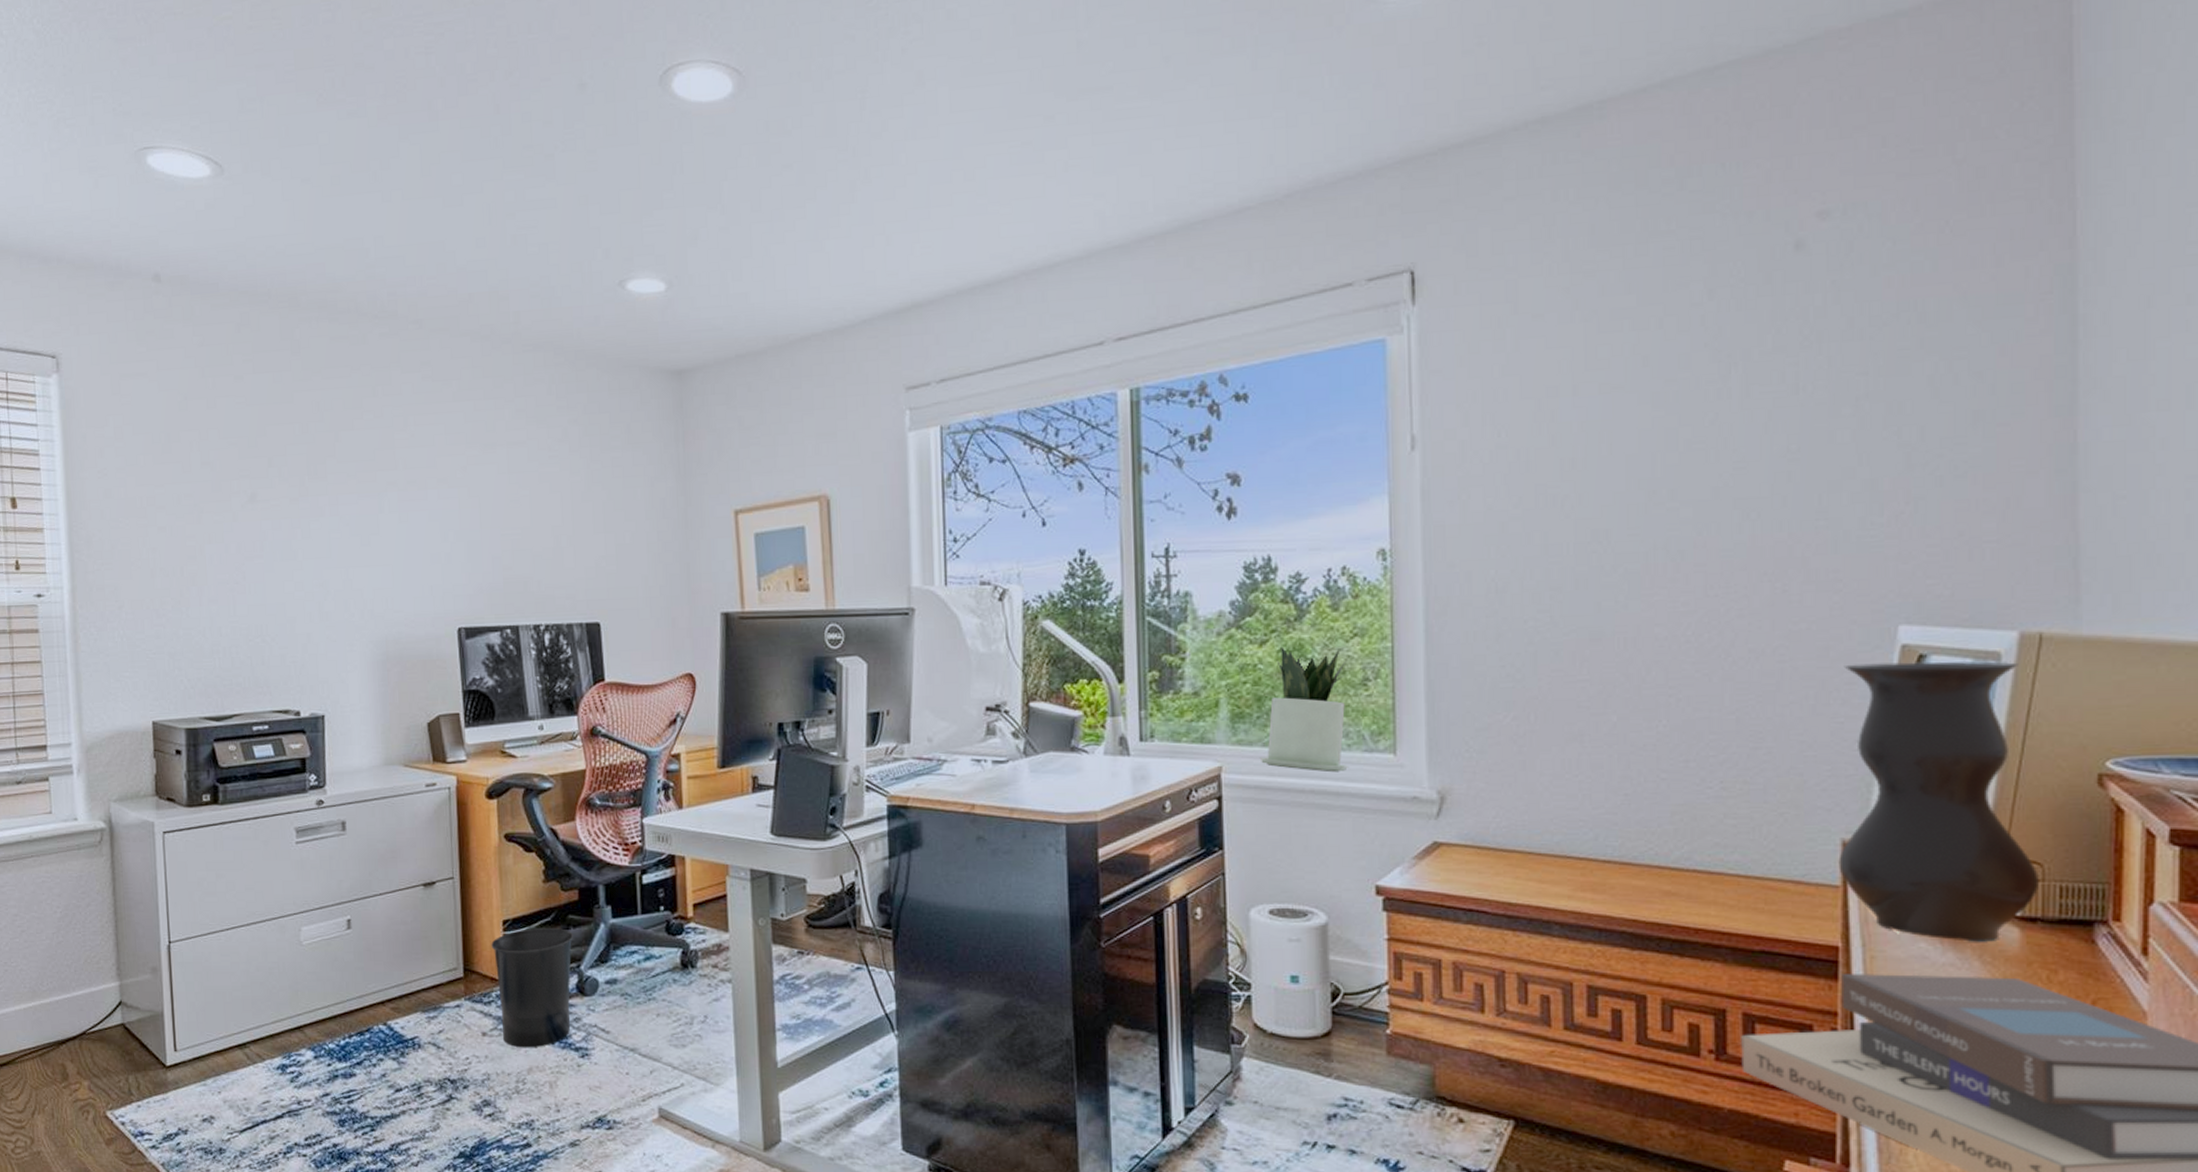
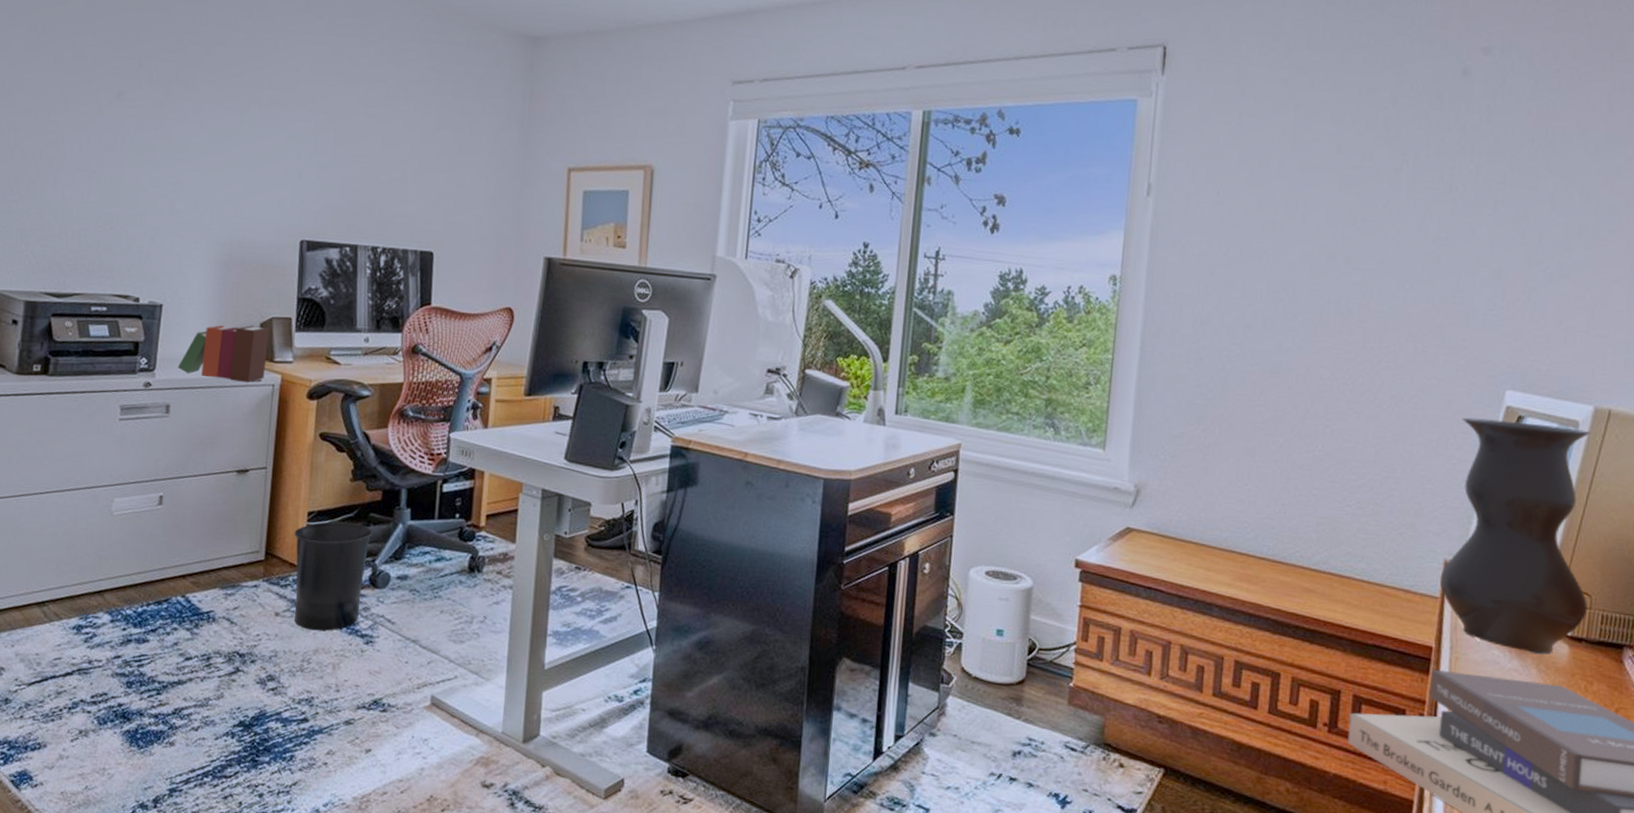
books: none [348,726,439,789] -> present [177,325,269,383]
planter: present [1259,646,1349,773] -> none [993,347,1074,460]

